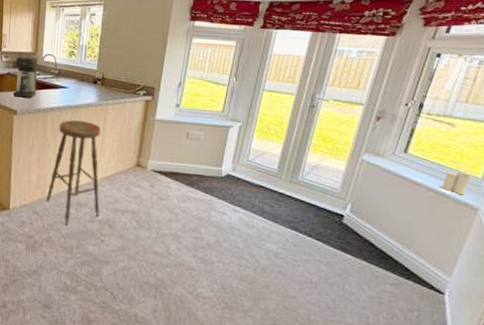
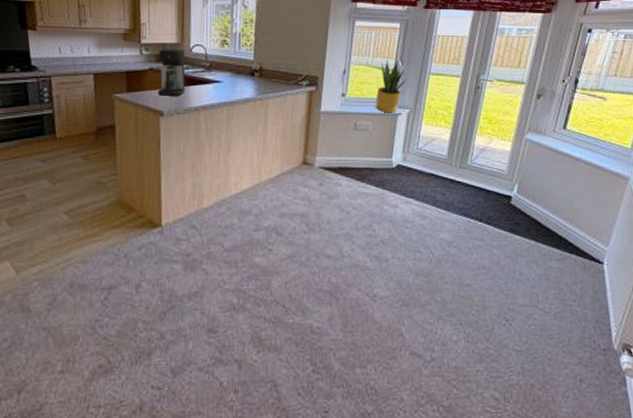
bar stool: present [46,120,100,226] -> none [204,119,265,238]
planter: none [207,75,242,125] -> present [375,59,408,113]
candle: present [439,170,472,196] -> none [595,142,623,167]

